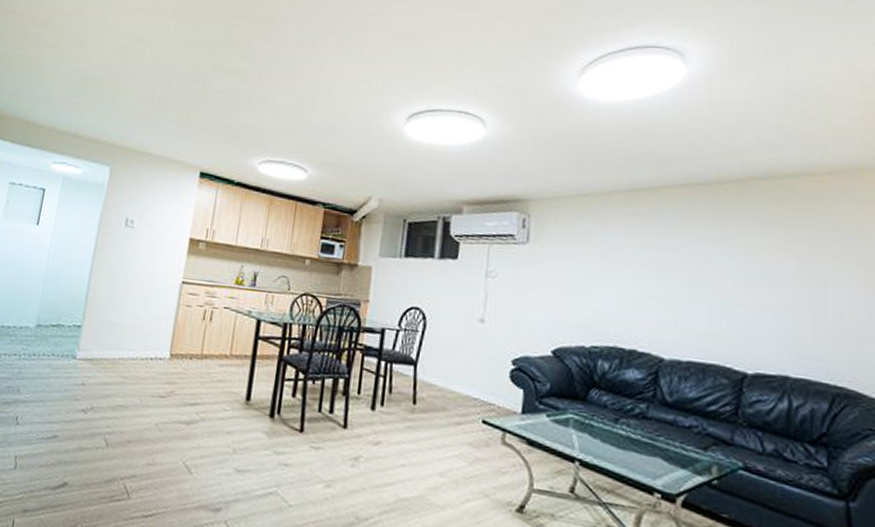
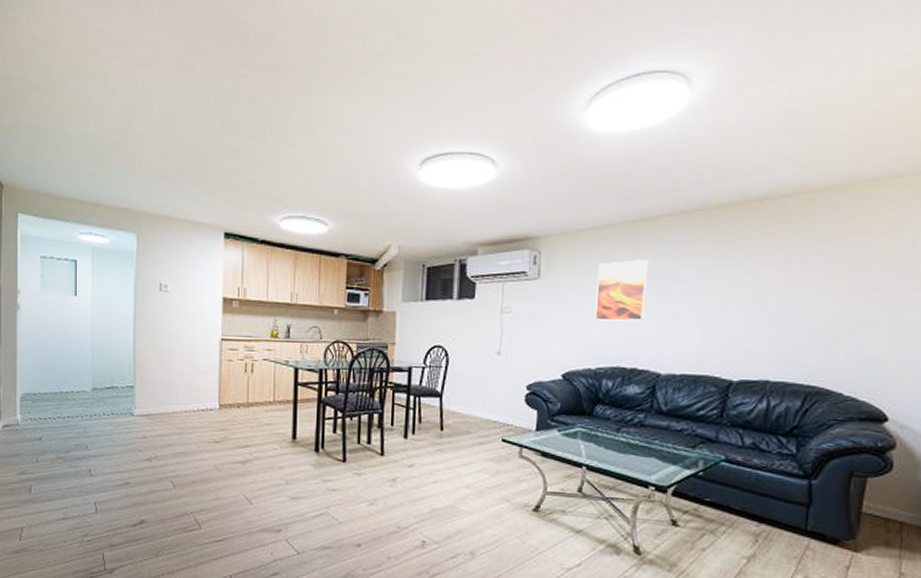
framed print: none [589,231,648,298] -> present [595,259,649,322]

